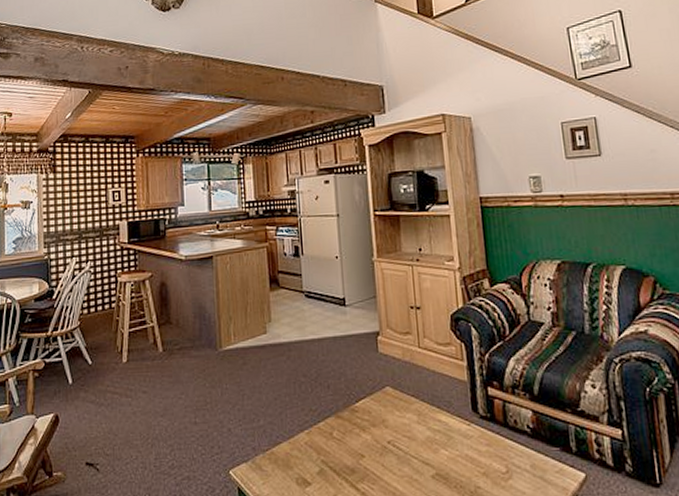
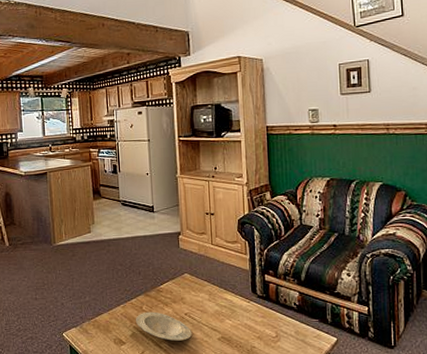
plate: none [323,439,398,480] -> present [135,311,193,341]

